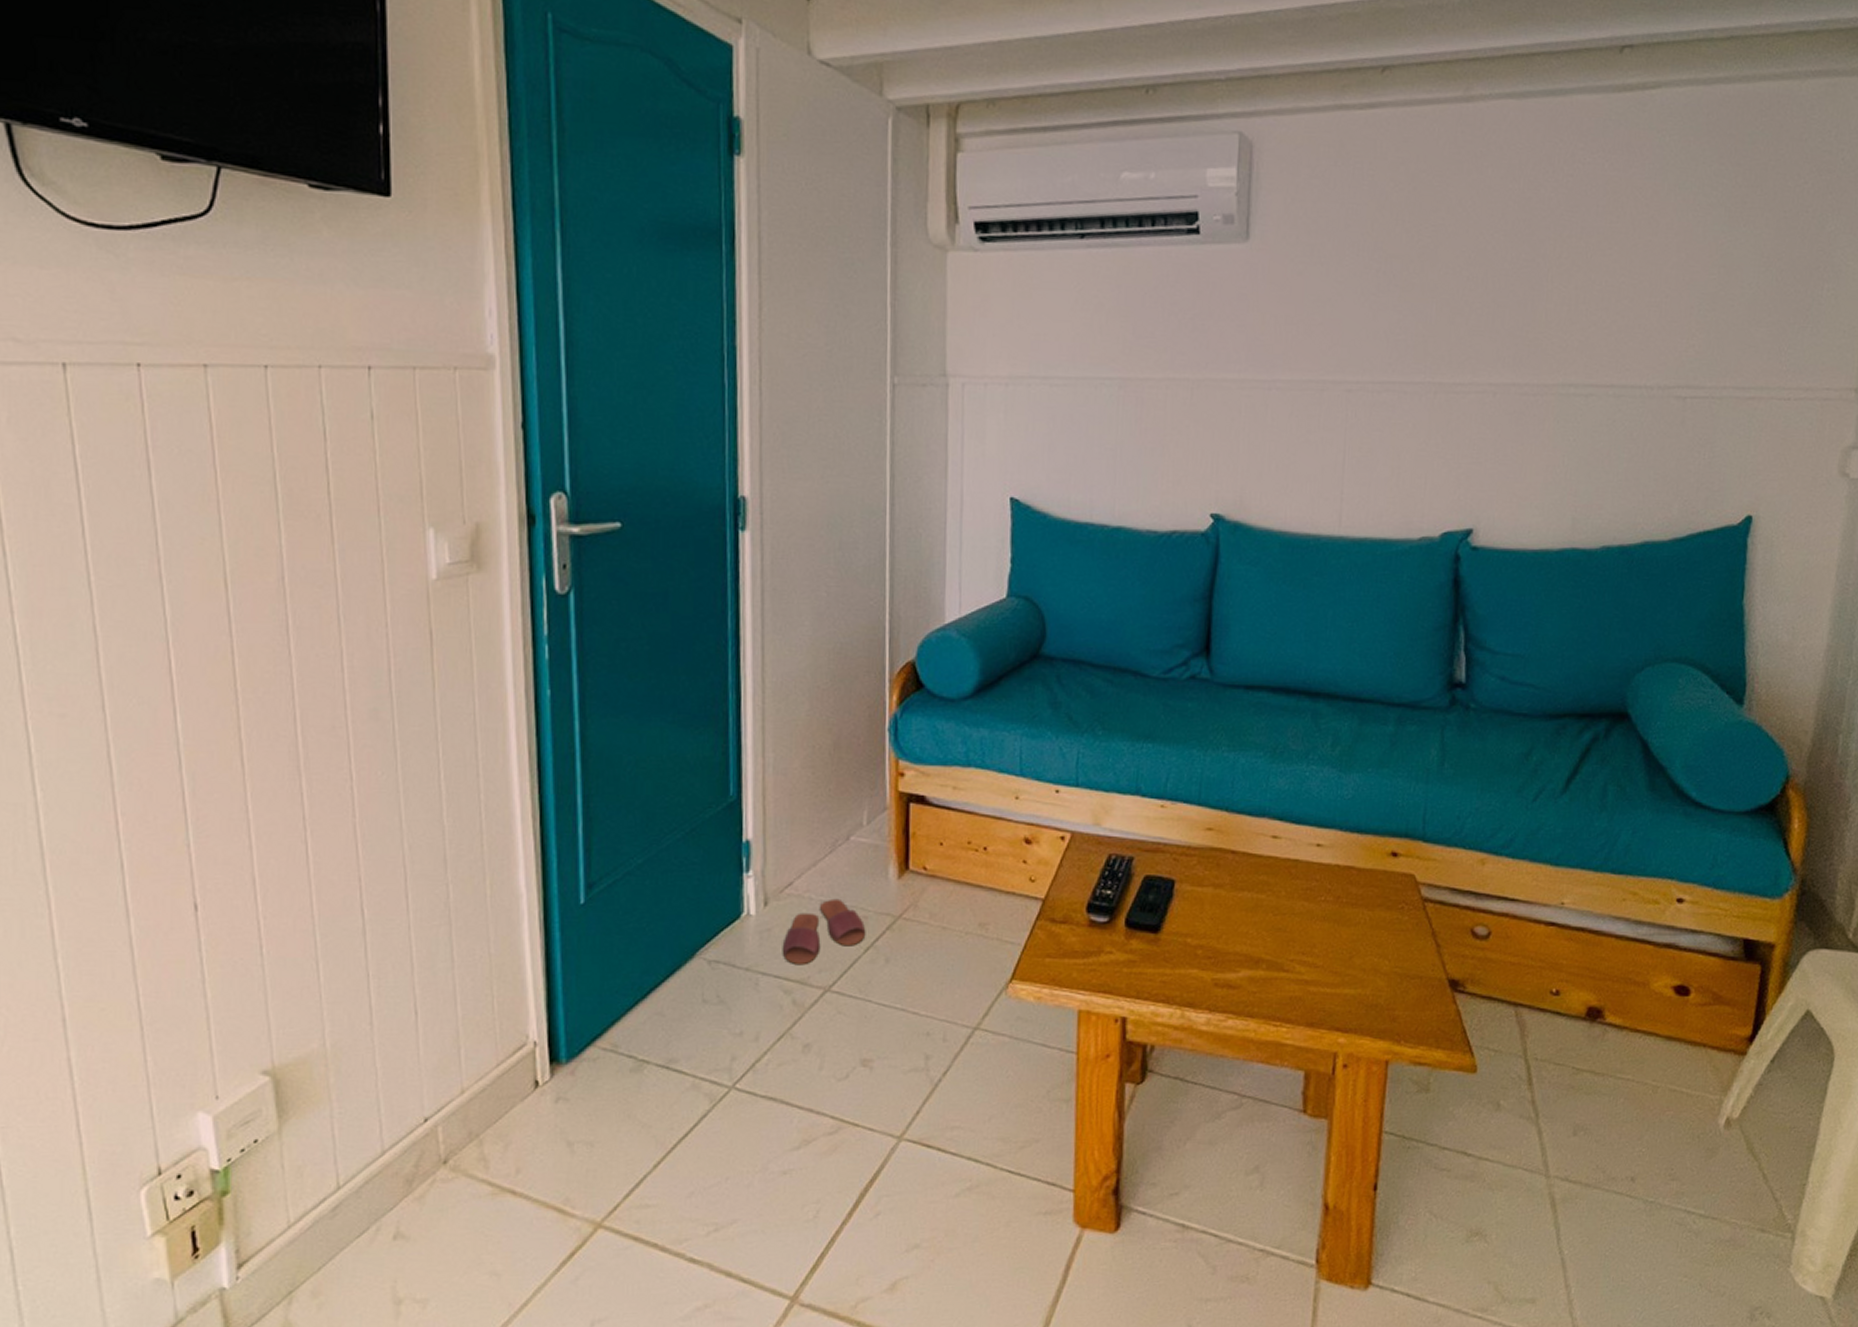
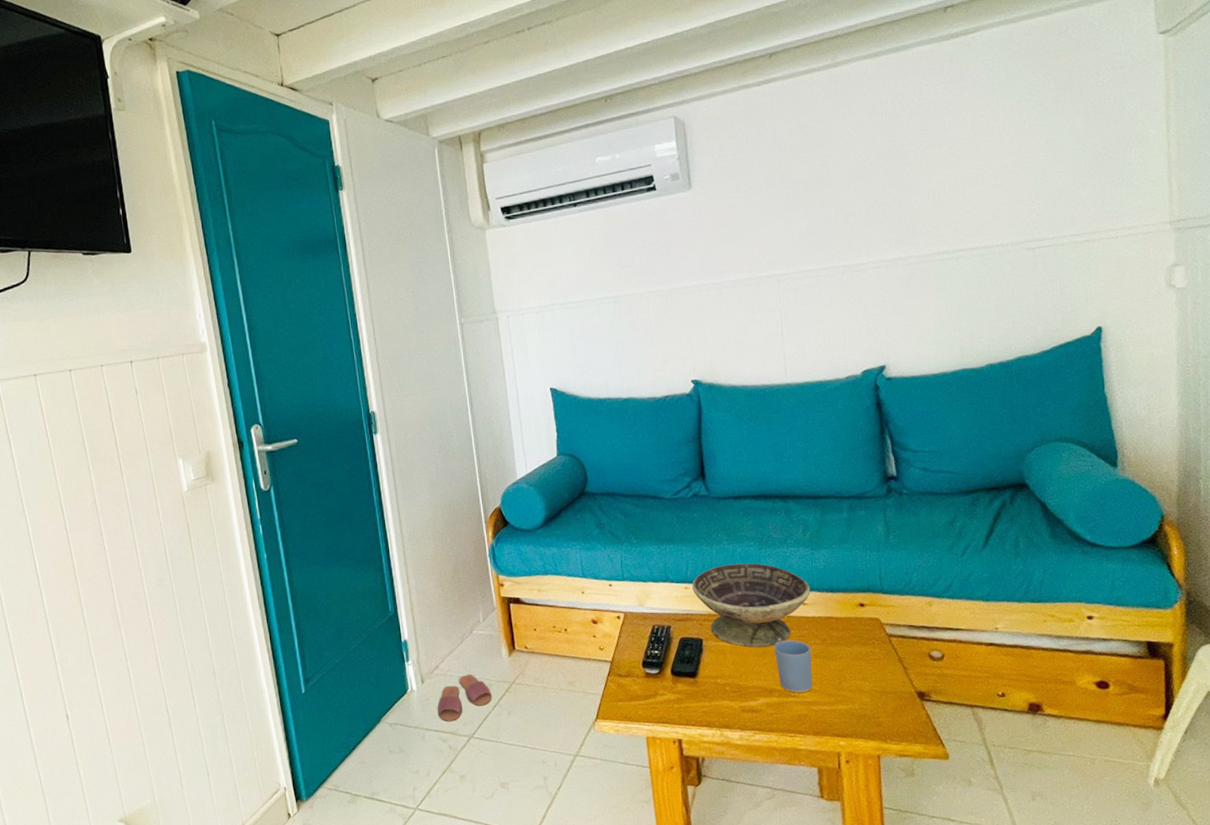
decorative bowl: none [1171,779,1330,900] -> present [692,563,811,648]
mug: none [1269,892,1320,967] -> present [773,639,813,693]

